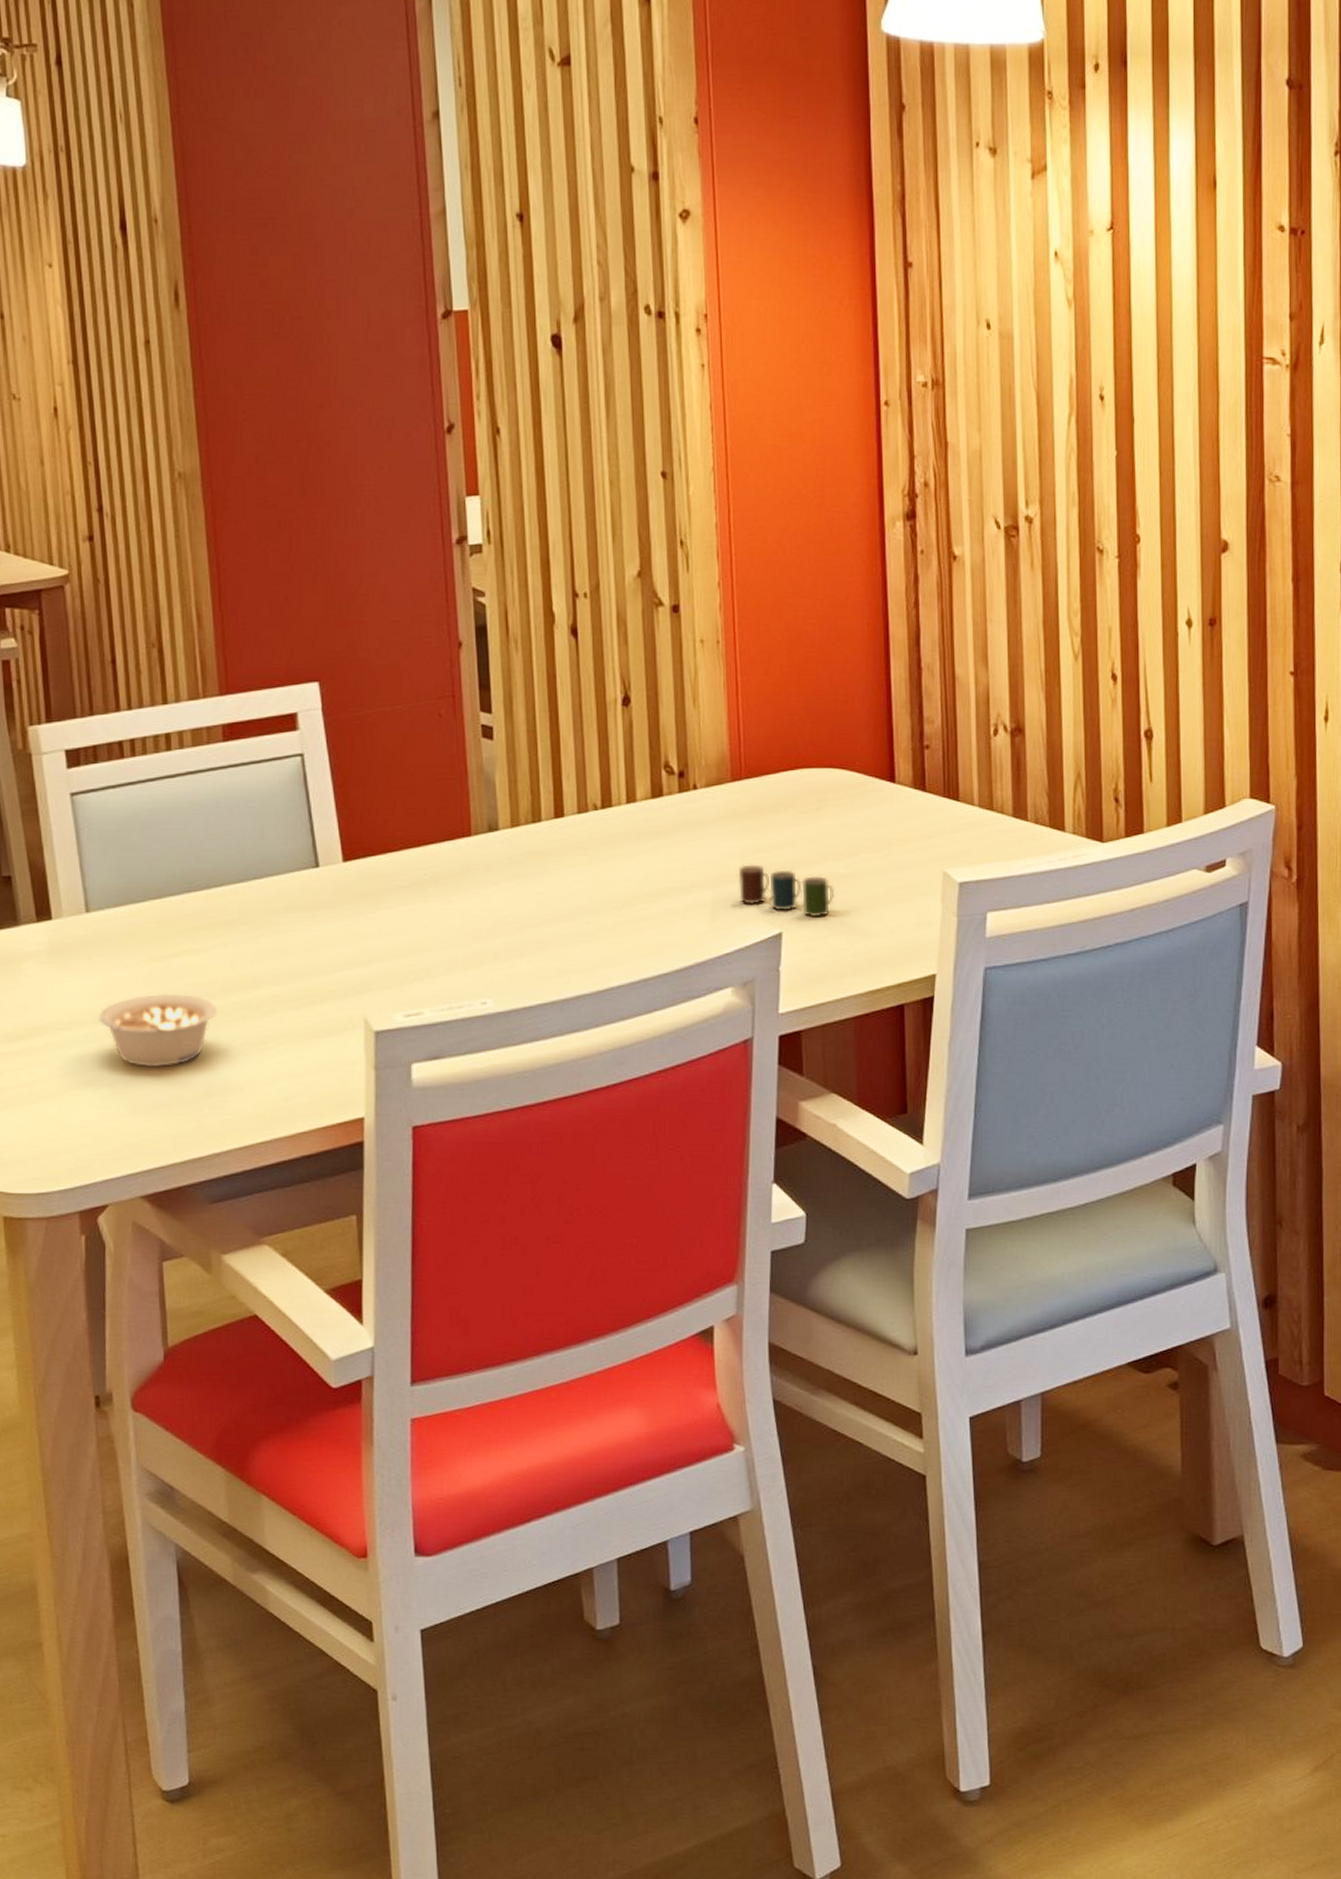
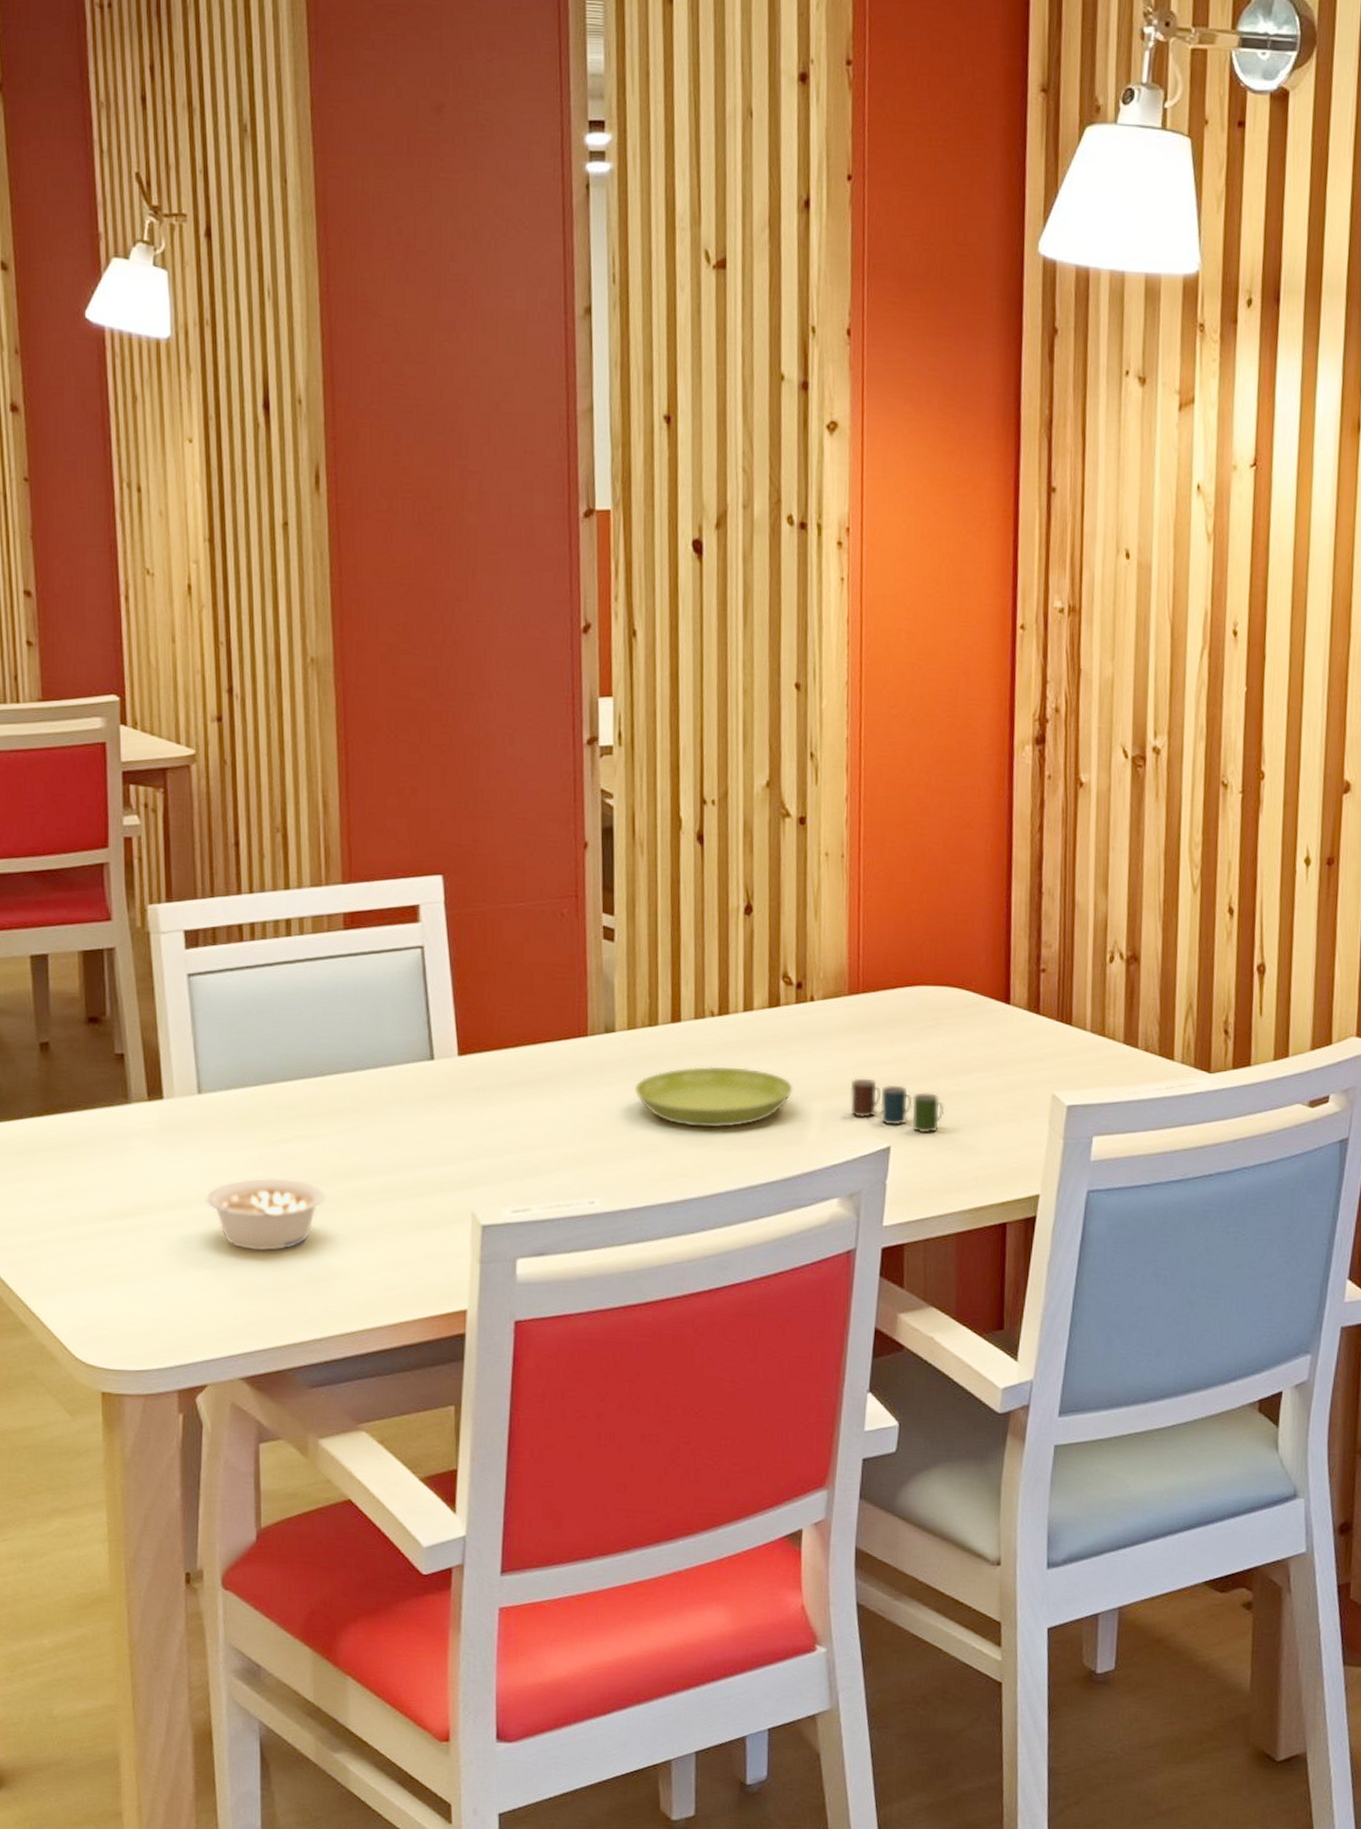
saucer: none [520,860,681,922] -> present [634,1066,794,1127]

